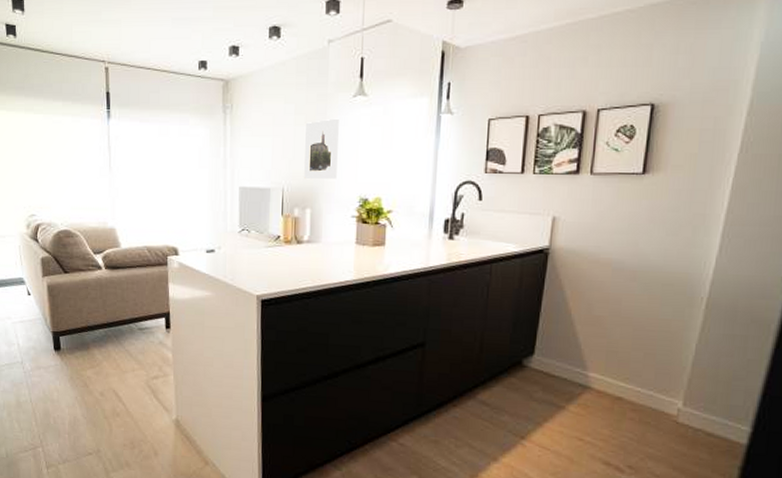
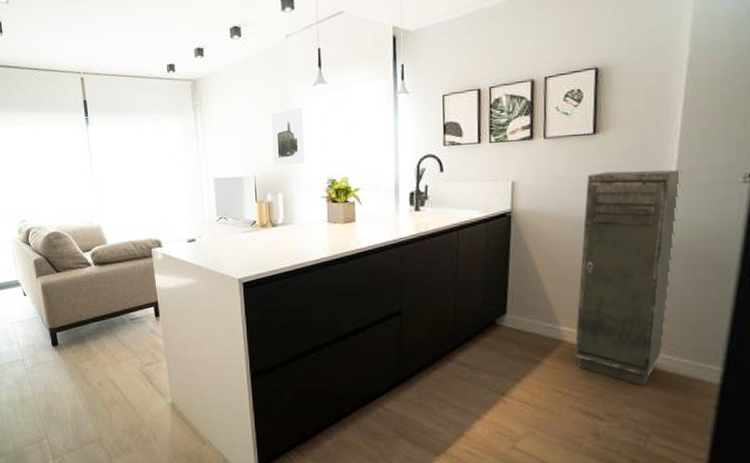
storage cabinet: none [601,215,731,441] -> present [574,169,682,386]

